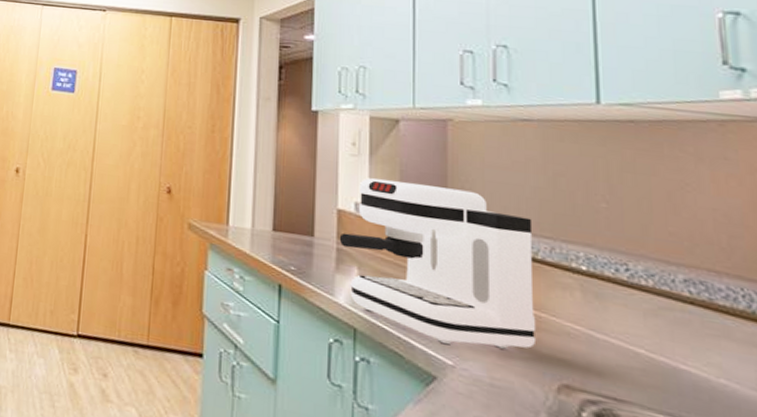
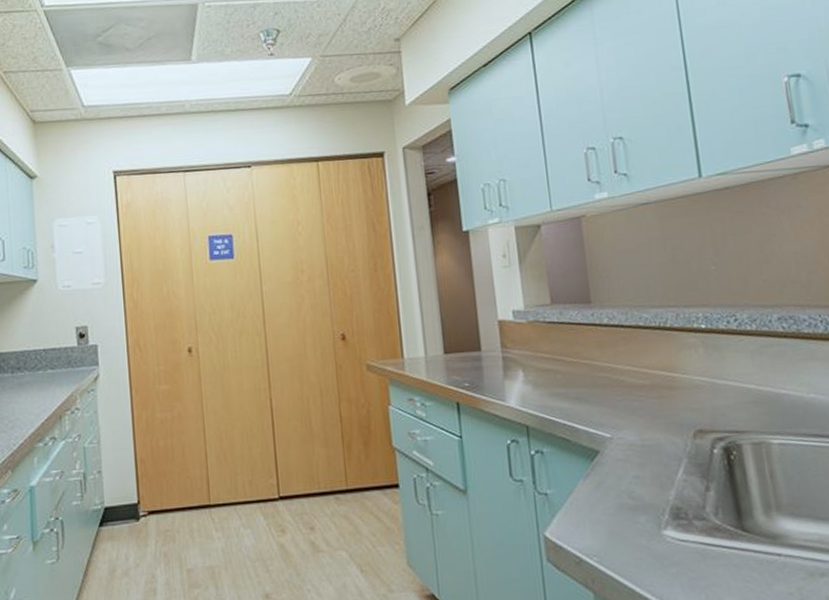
coffee maker: present [339,178,537,349] -> none [503,278,674,421]

